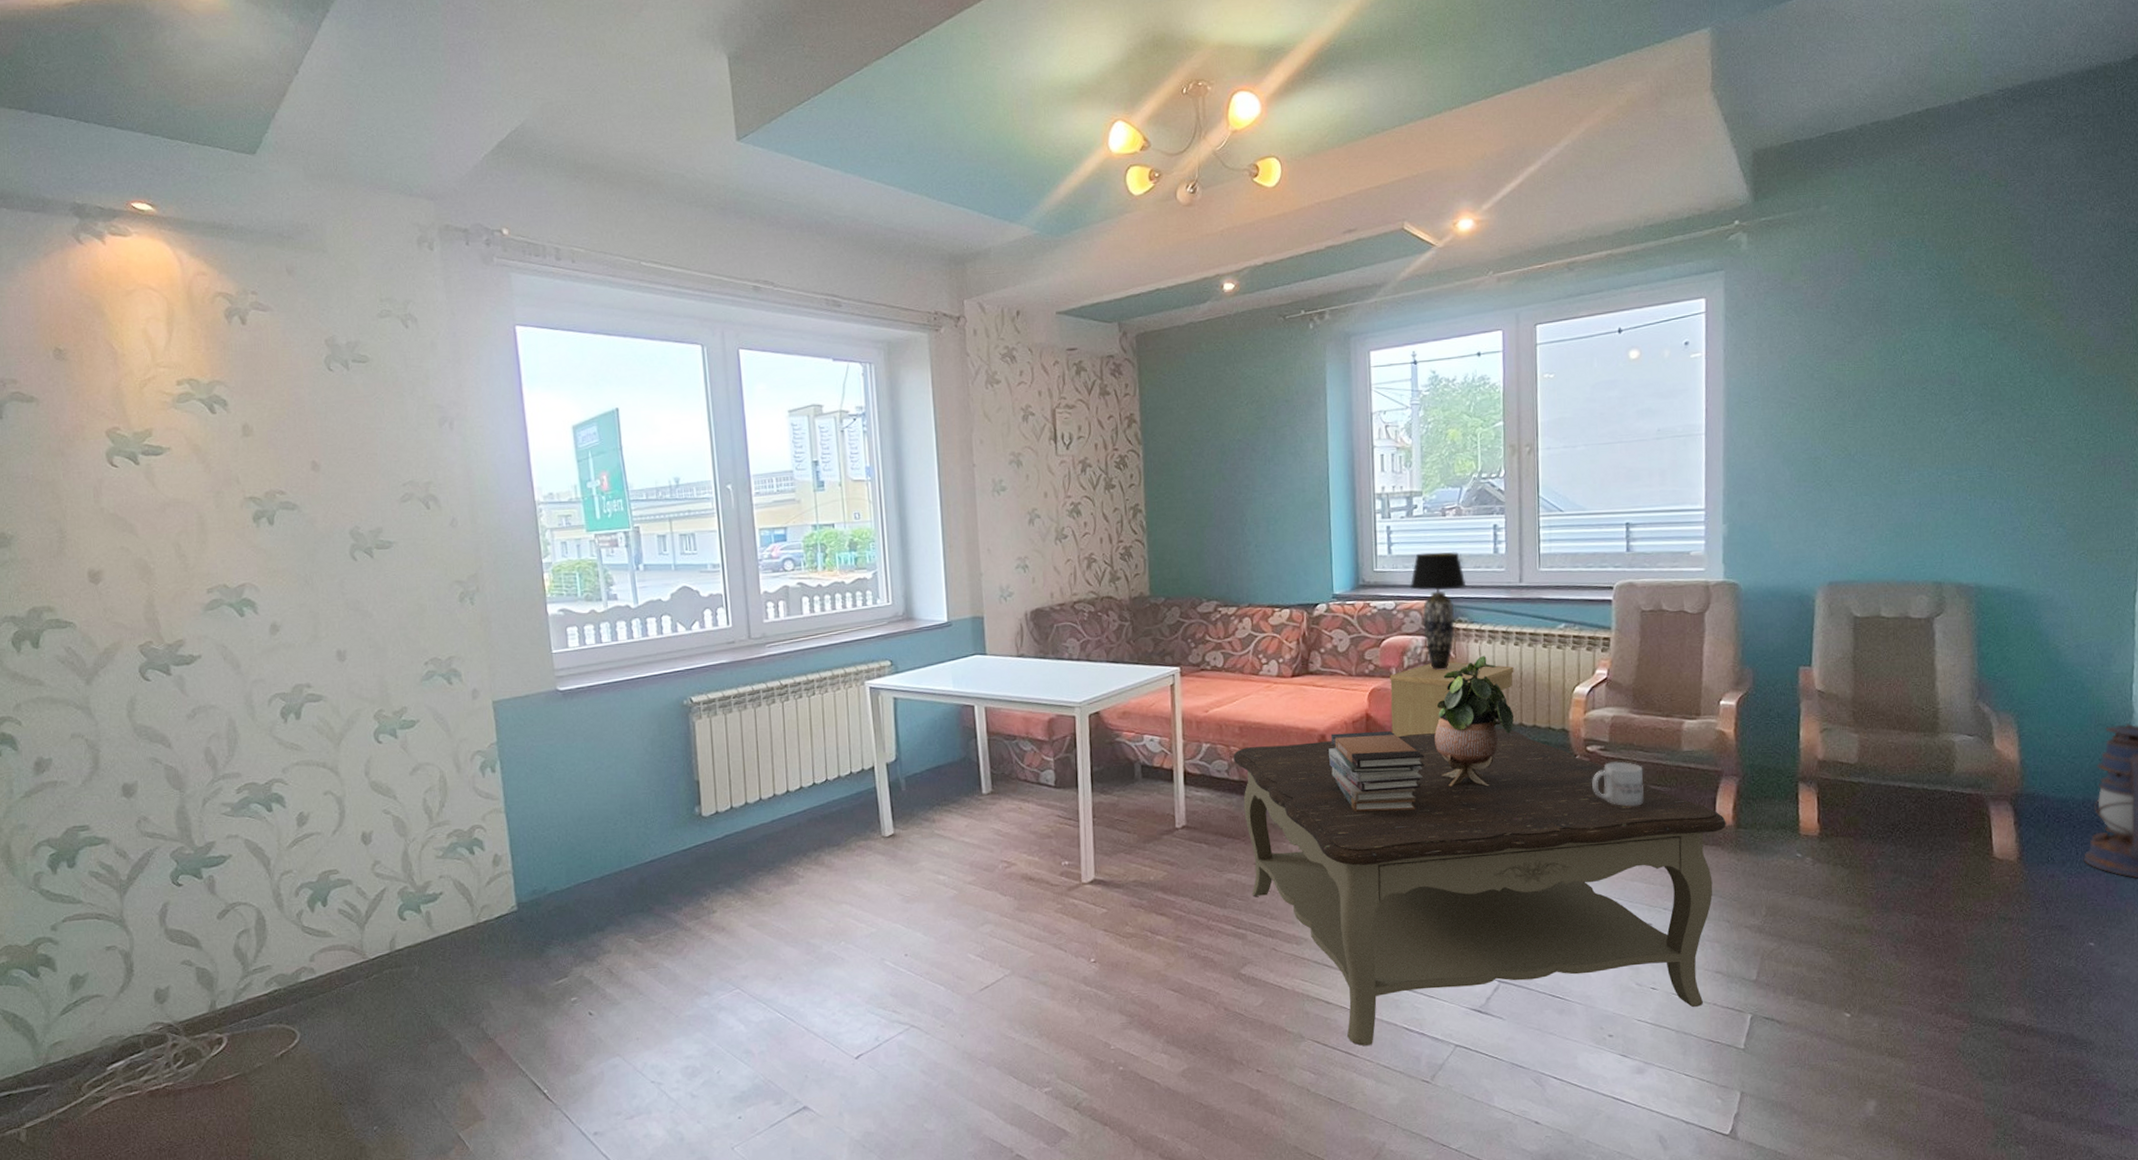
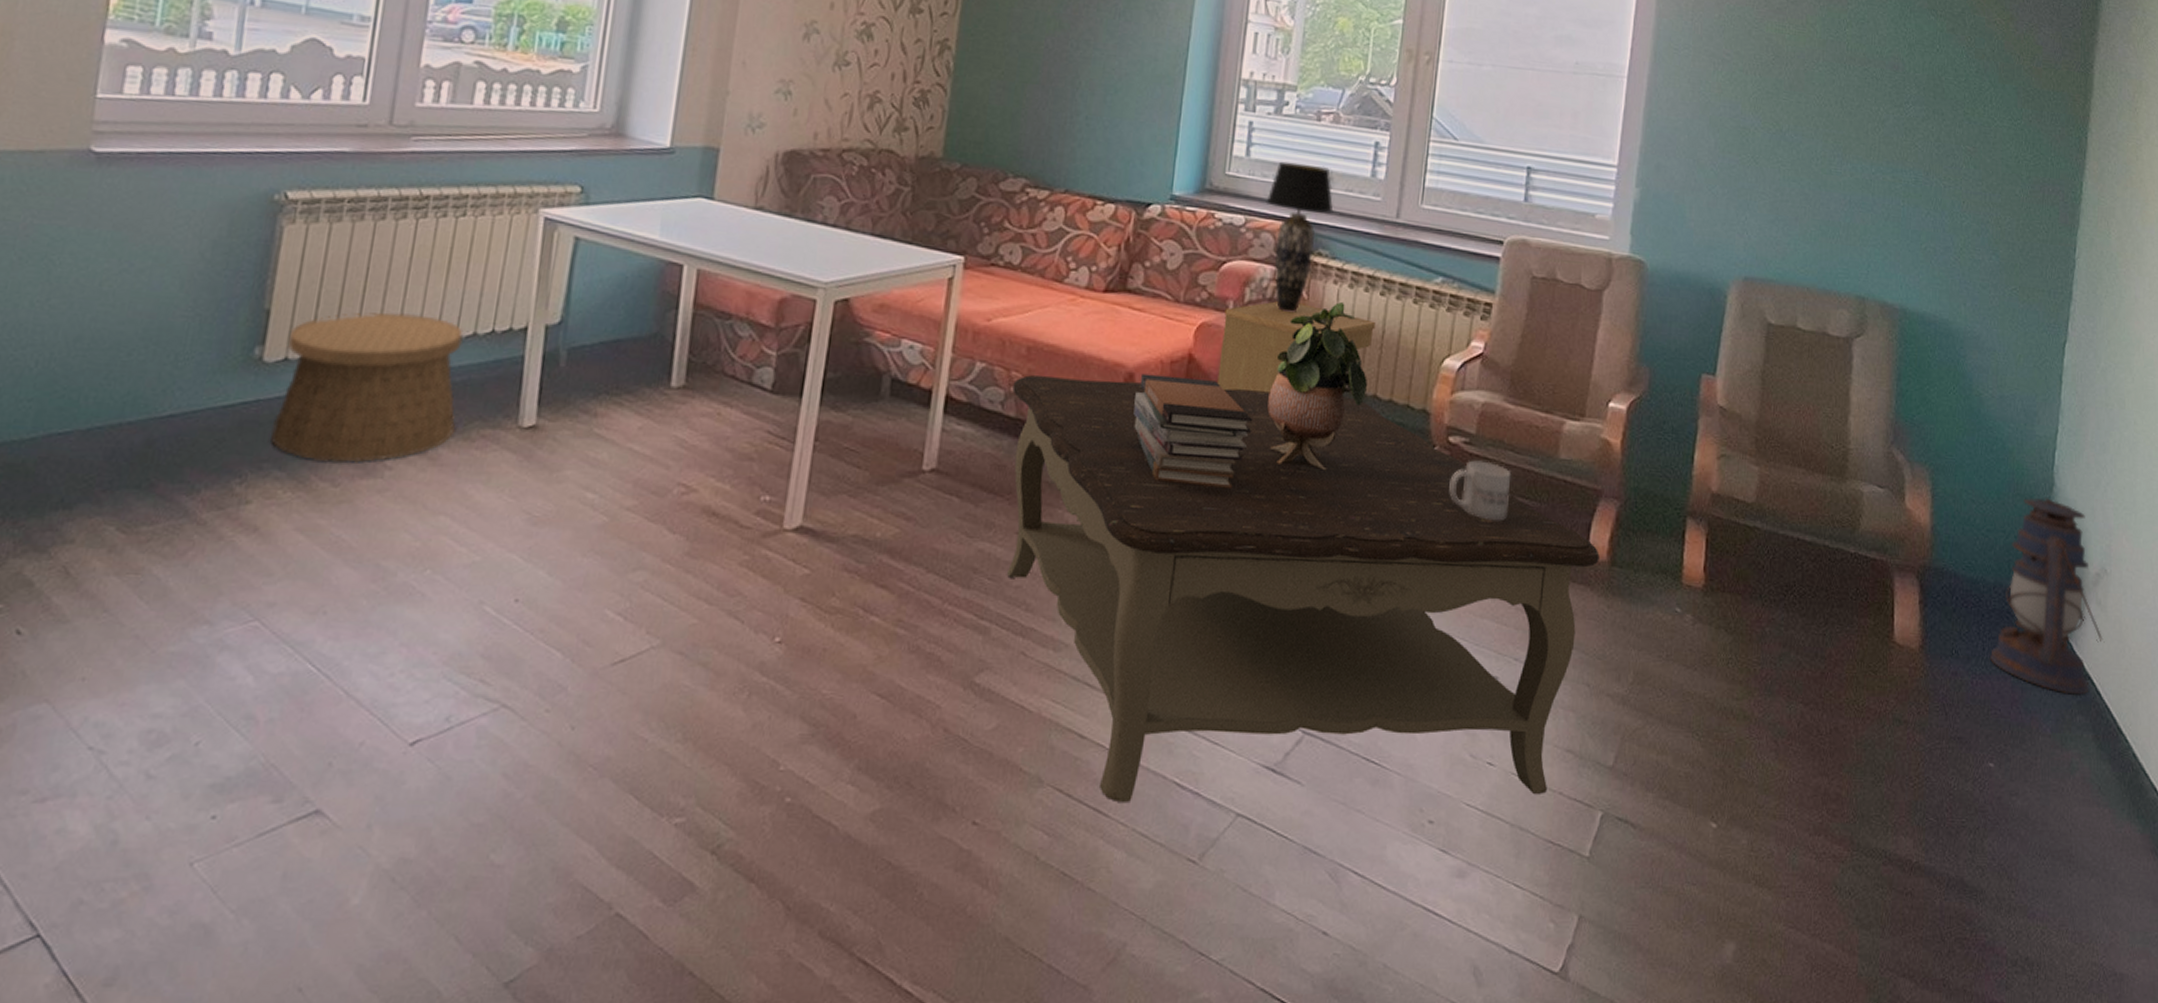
basket: none [716,768,839,878] -> present [270,312,464,463]

